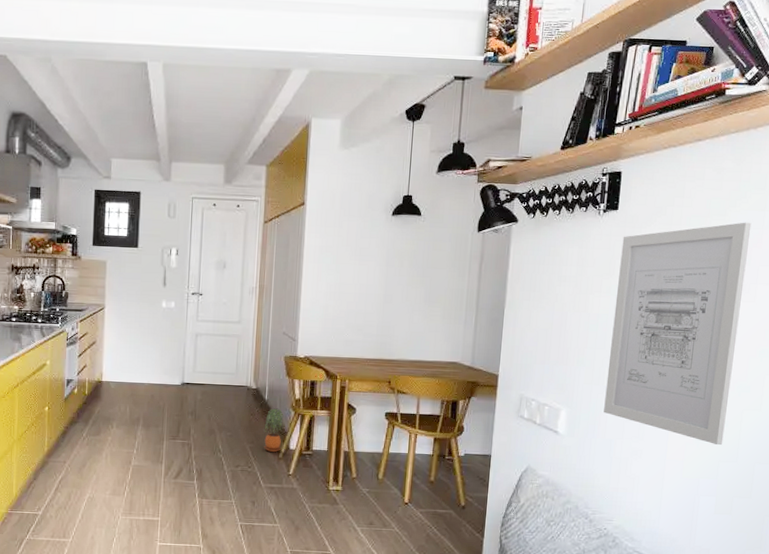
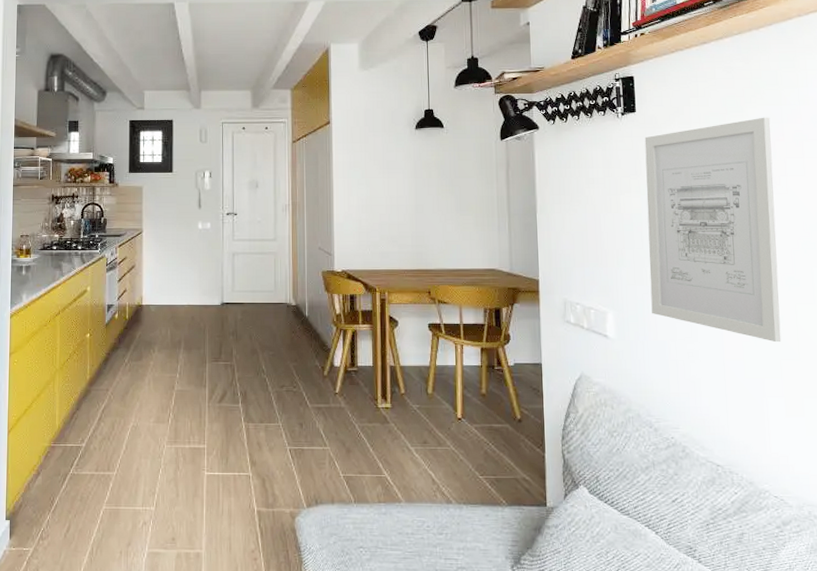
potted plant: present [263,408,284,452] -> none [305,324,326,370]

